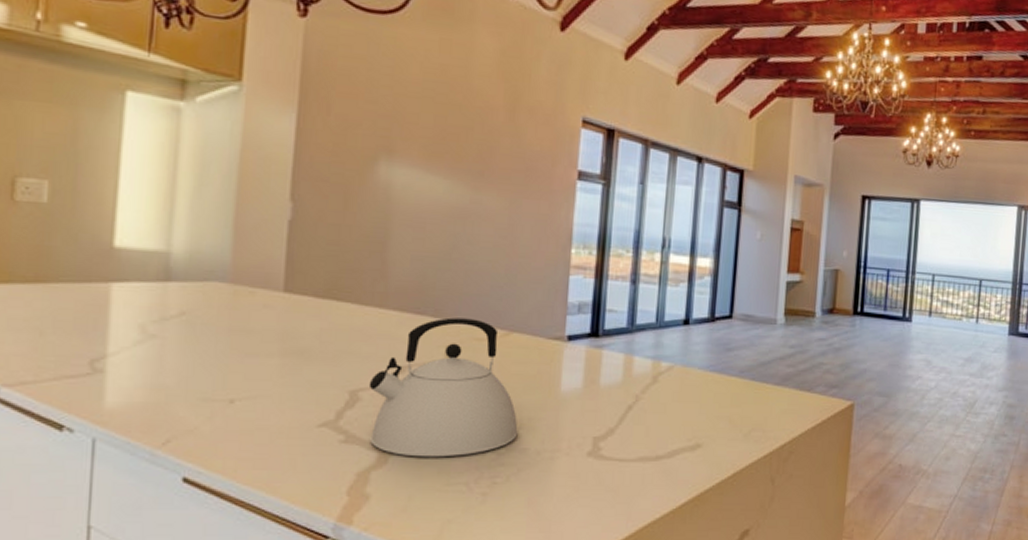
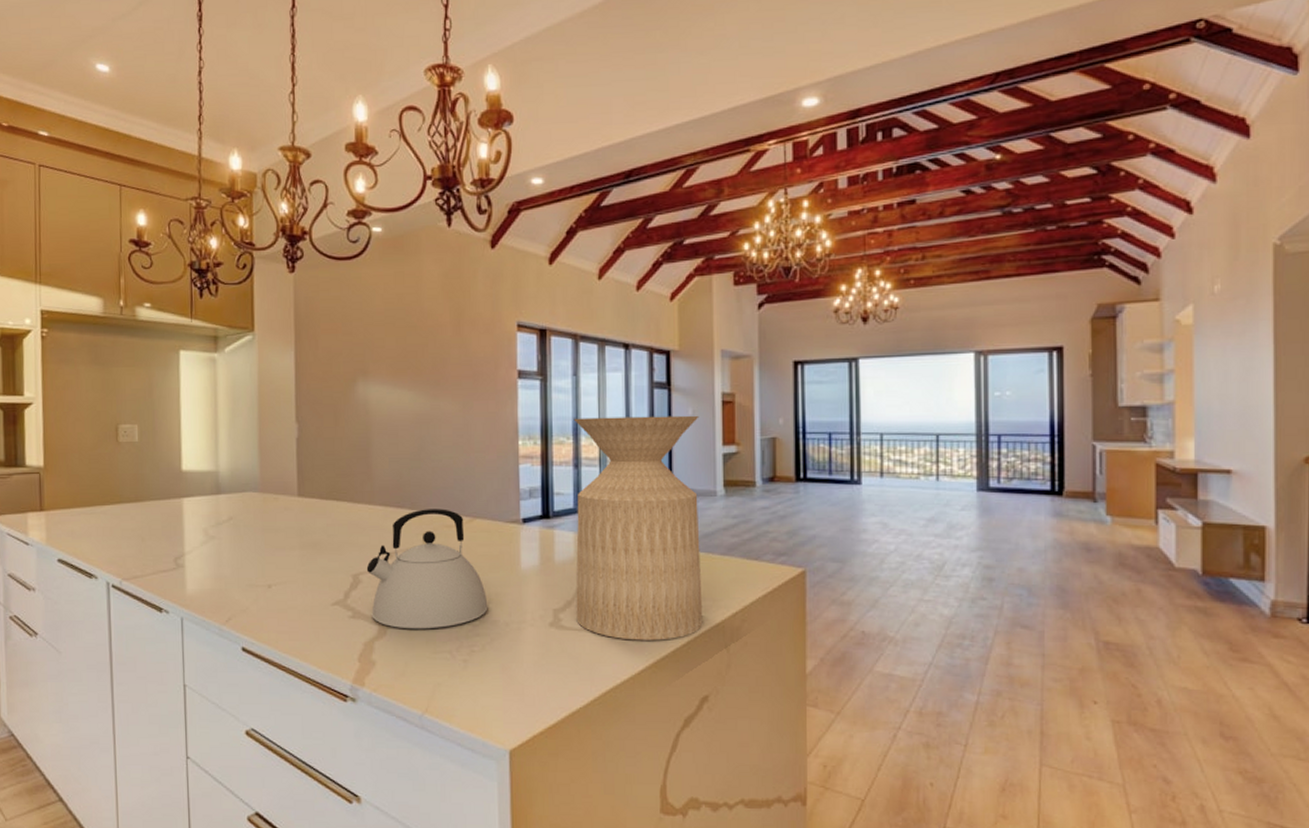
side table: none [618,230,767,472] -> present [573,415,703,640]

